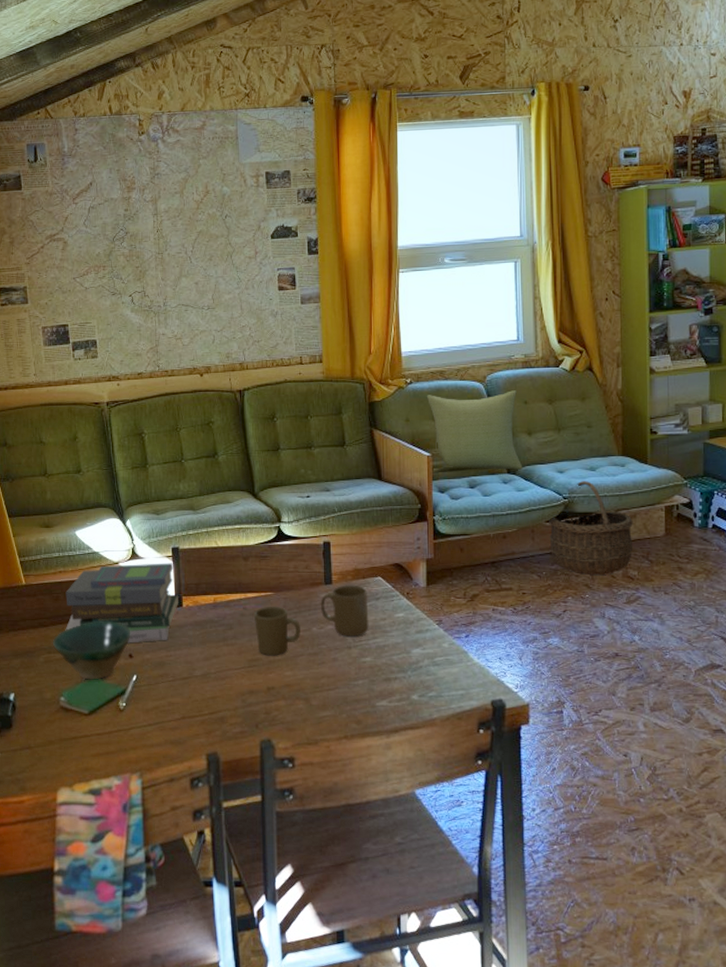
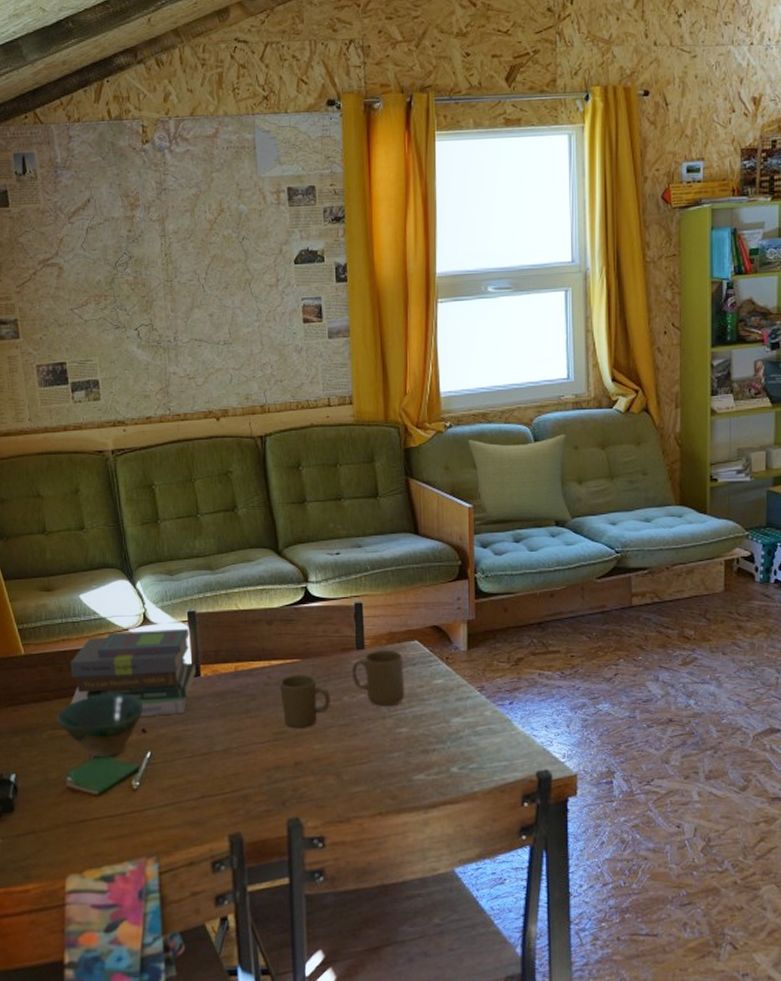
wicker basket: present [549,481,633,576] -> none [600,533,690,636]

